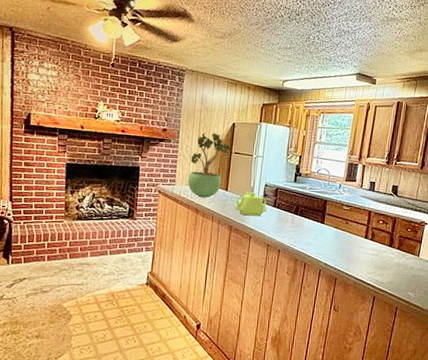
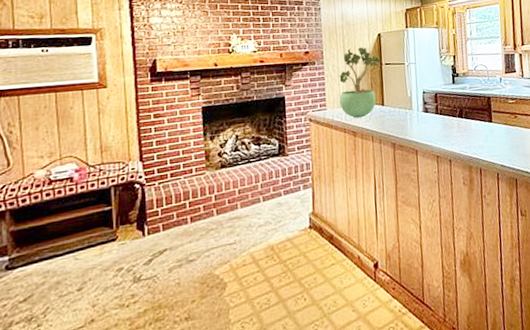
teapot: present [234,191,268,217] -> none [394,102,430,129]

